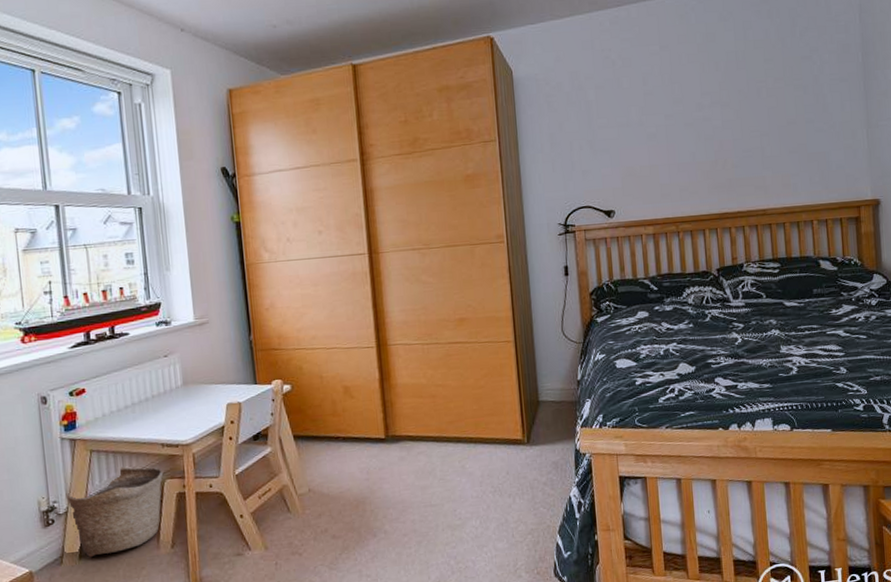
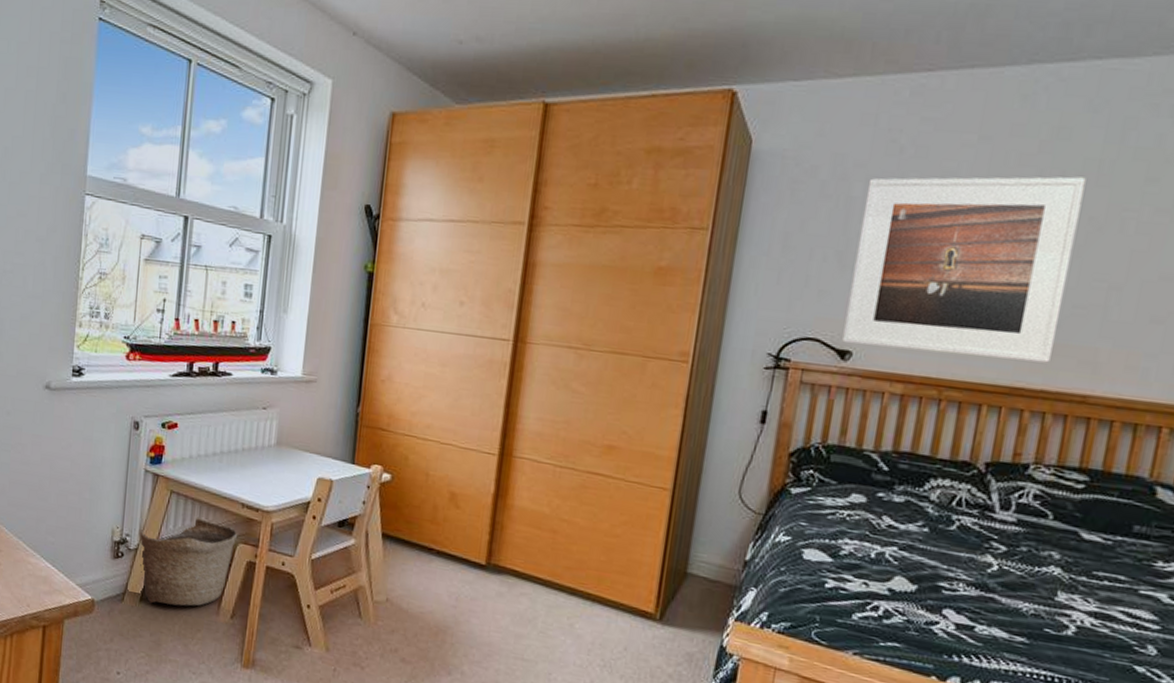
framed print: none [597,64,738,206] -> present [842,176,1086,363]

